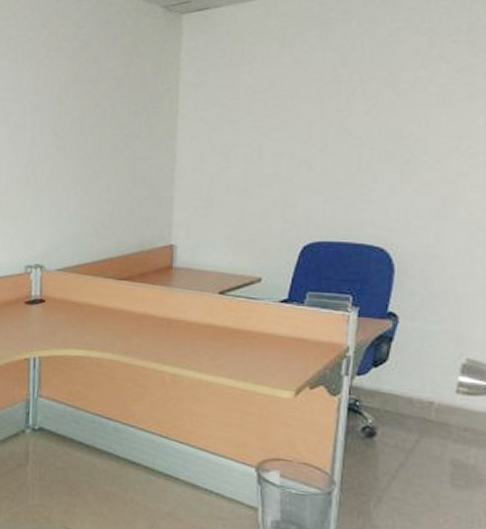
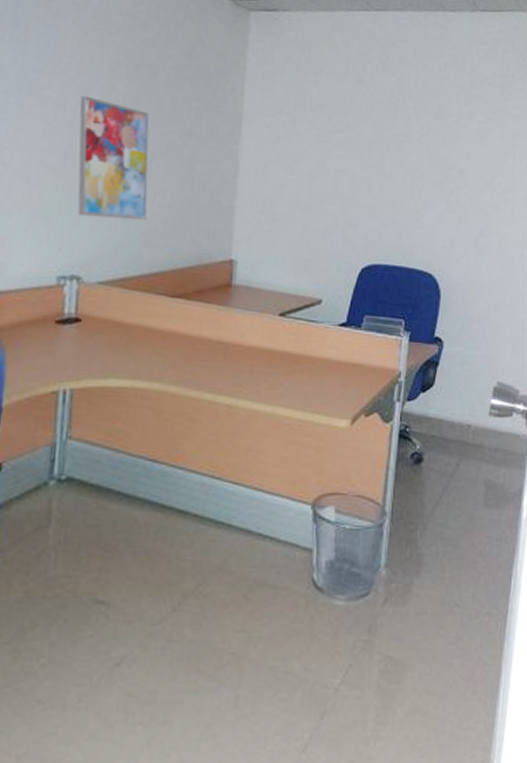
wall art: none [36,114,96,216] -> present [77,95,149,221]

